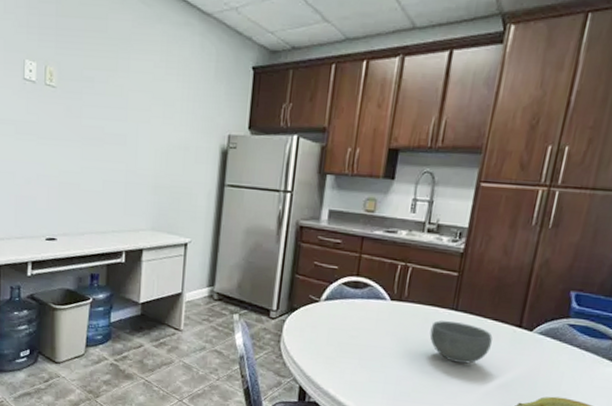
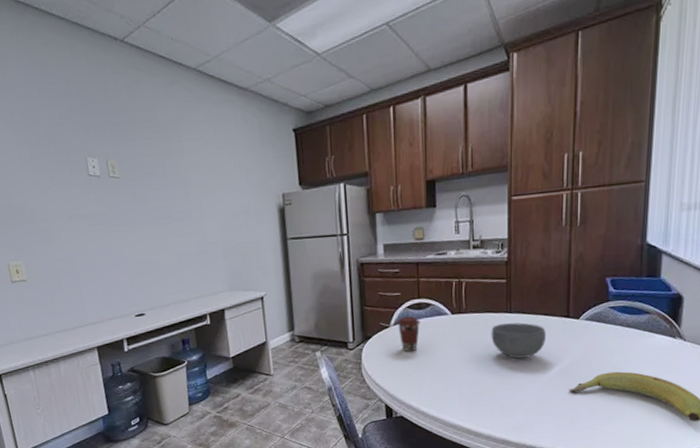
coffee cup: none [328,293,355,334] -> present [397,316,421,352]

